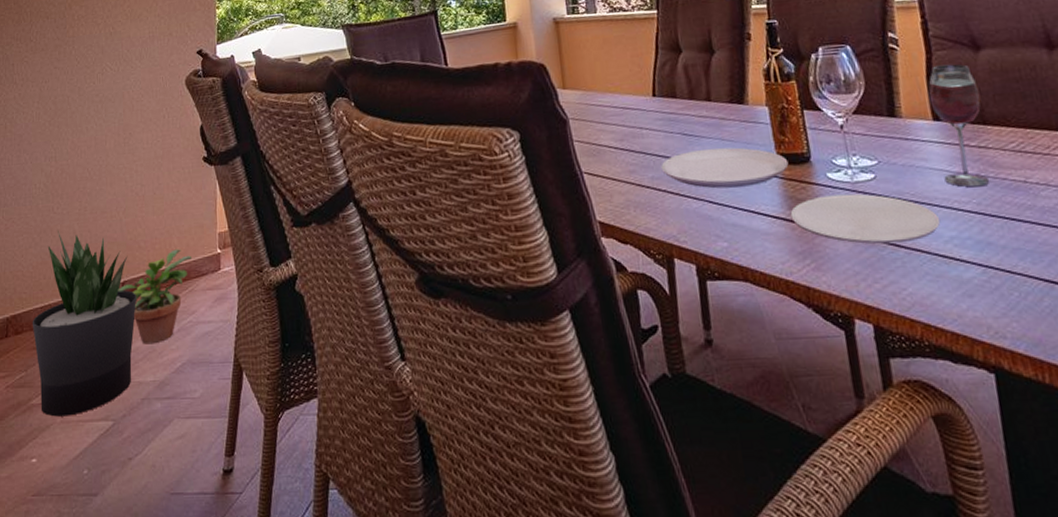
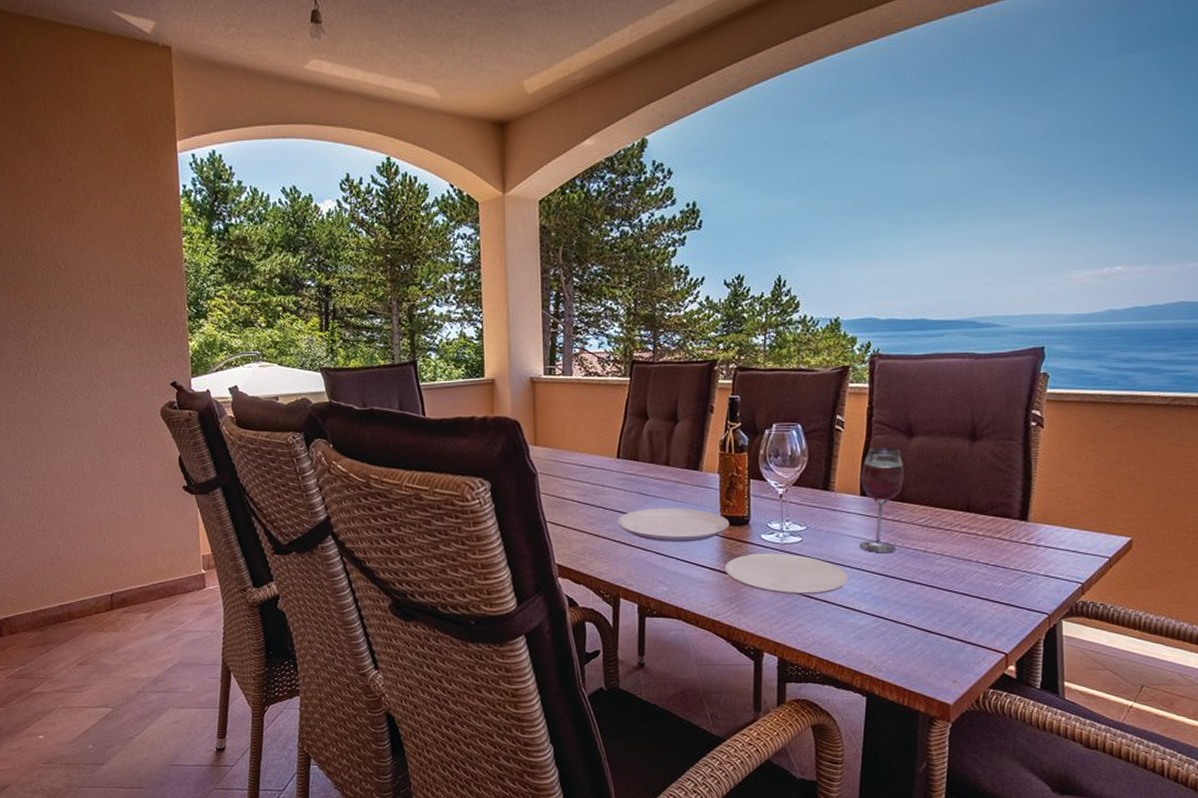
planter: present [32,230,137,417] -> none [25,545,127,703]
potted plant: present [118,249,191,345] -> none [107,568,177,648]

